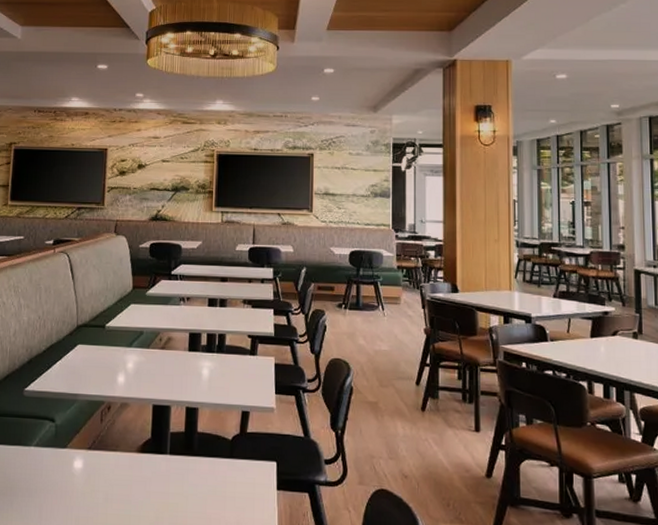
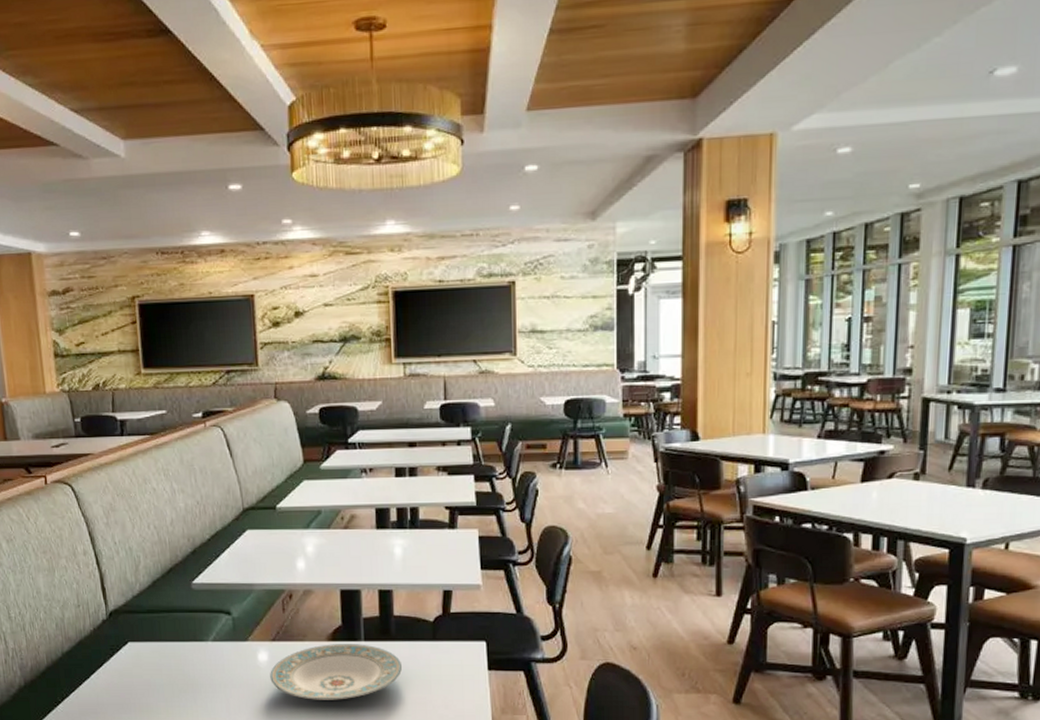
plate: none [82,455,202,512] -> present [270,644,403,700]

